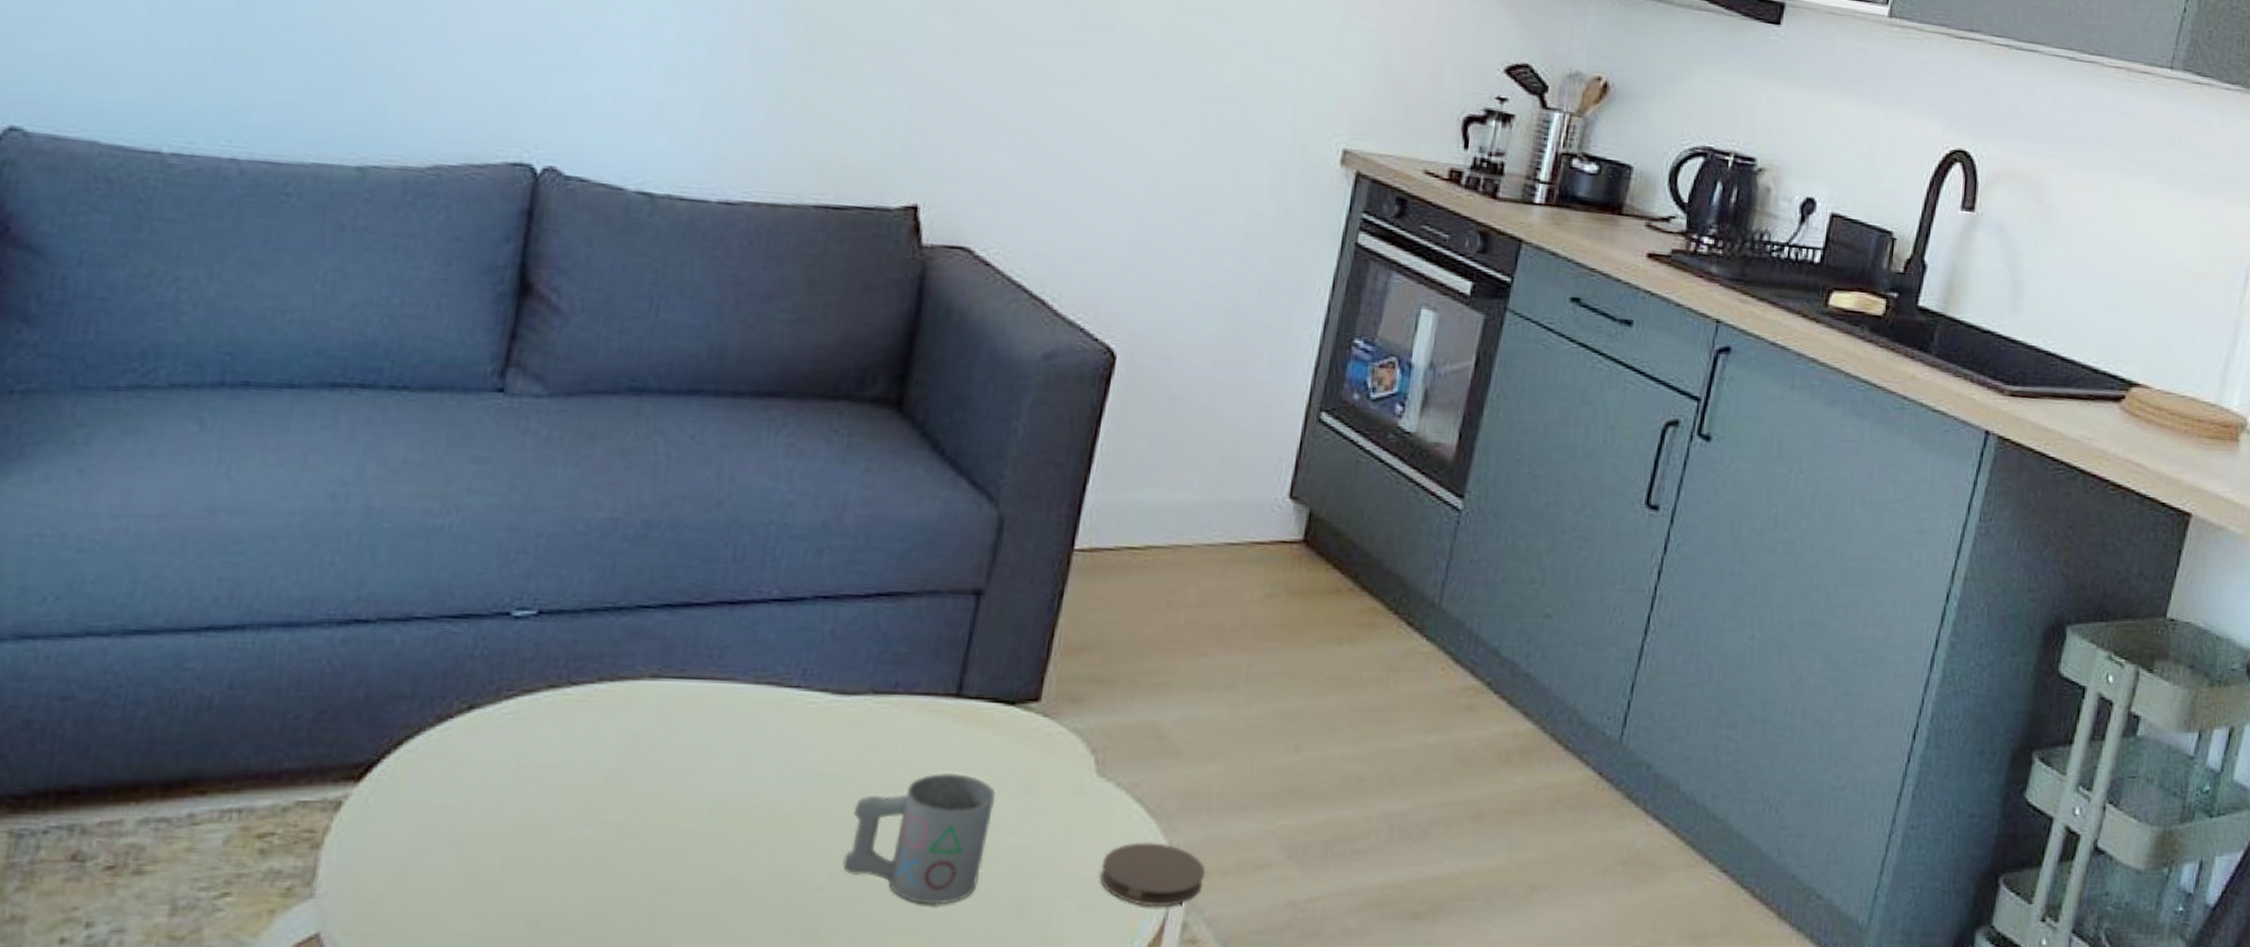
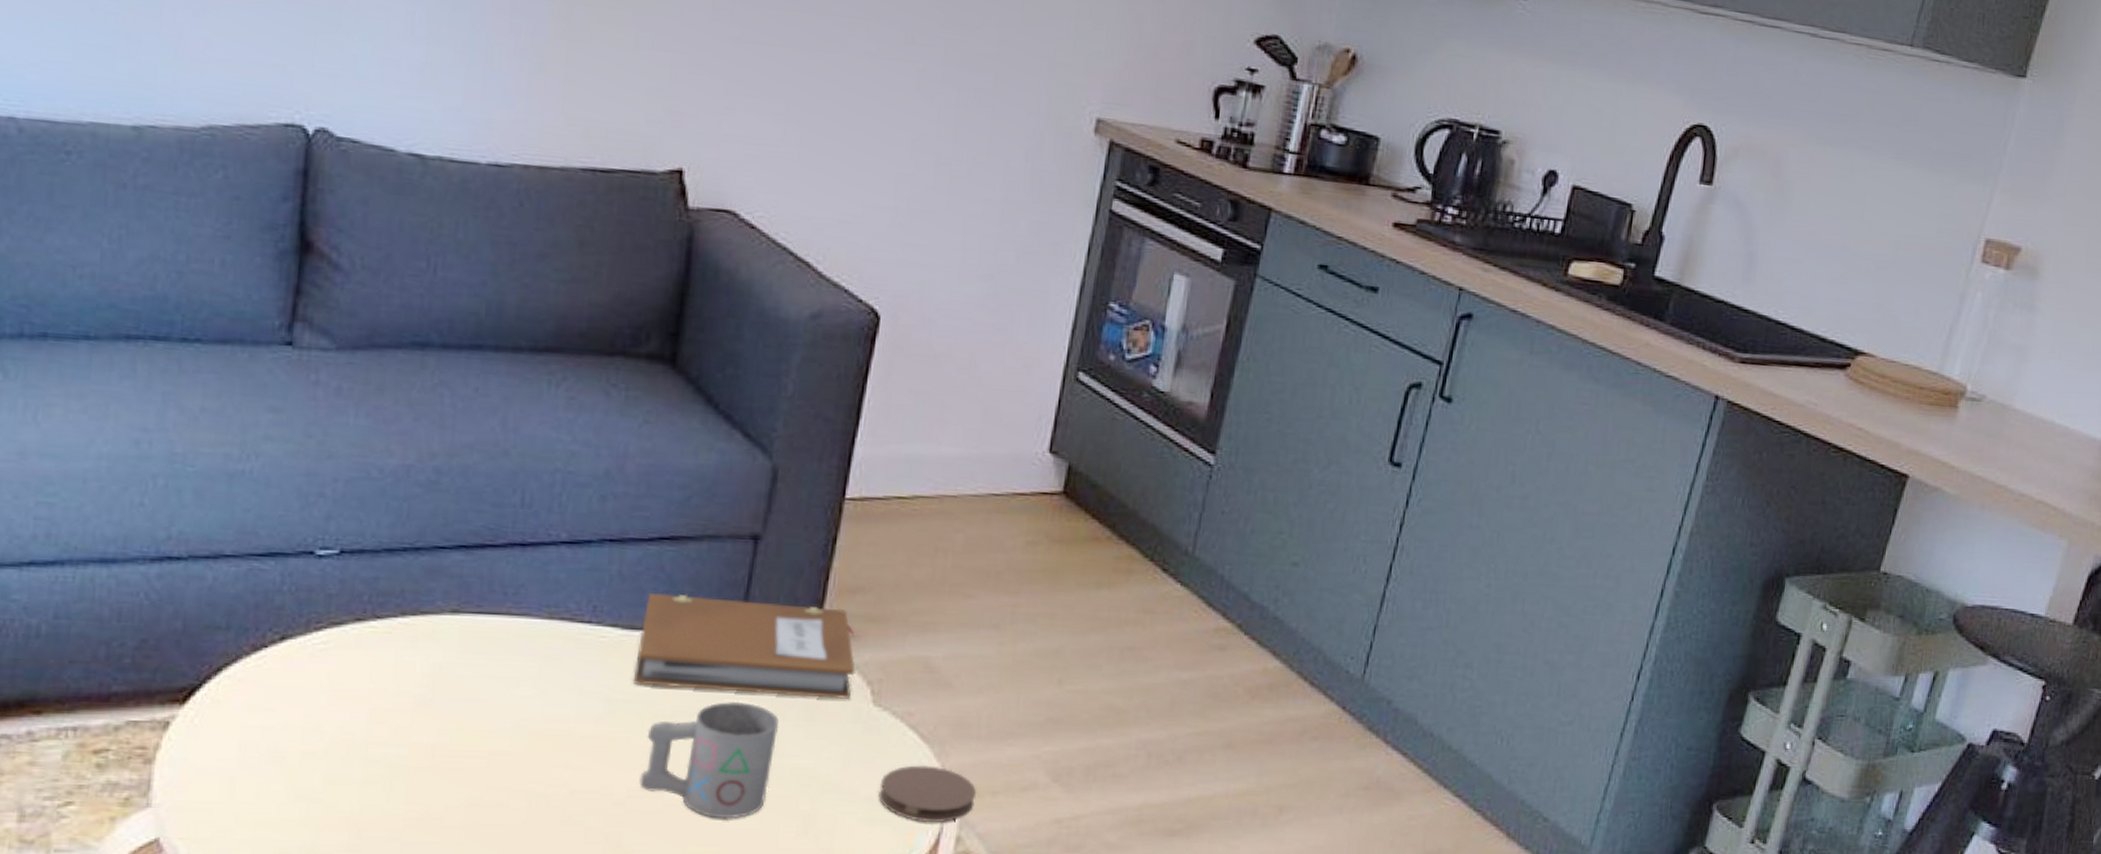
notebook: none [840,654,1079,770] -> present [632,593,856,700]

